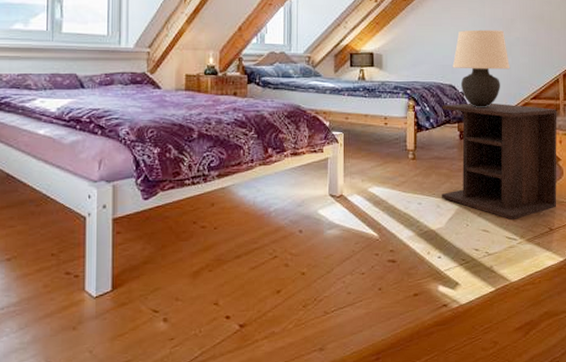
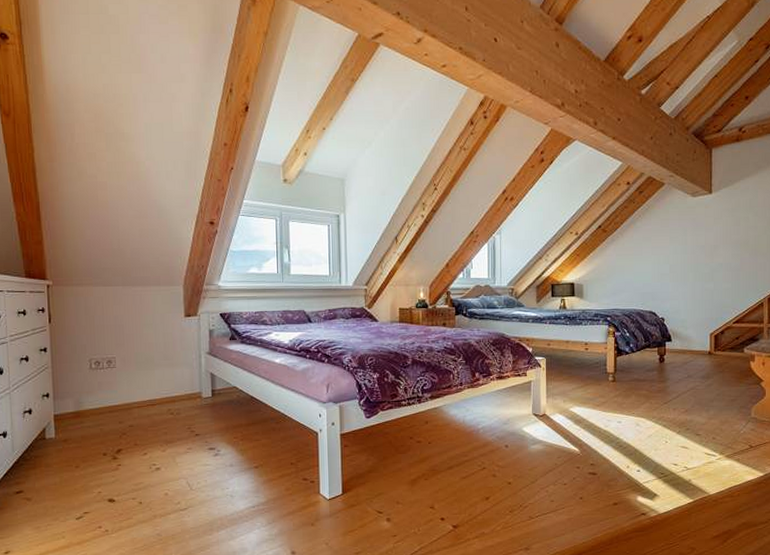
nightstand: present [442,102,557,221] -> none [641,327,761,438]
table lamp: present [452,29,511,107] -> none [653,257,713,332]

